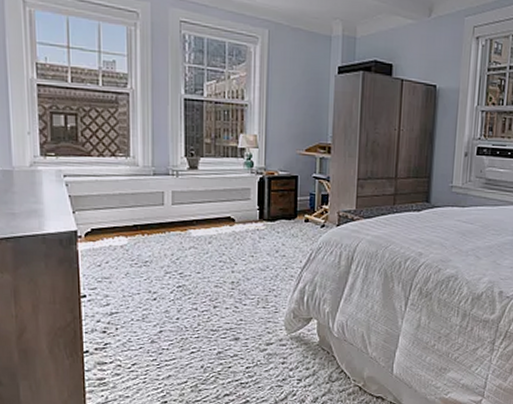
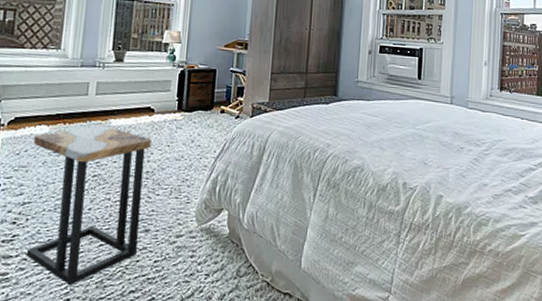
side table: none [114,236,235,390] -> present [26,125,152,286]

